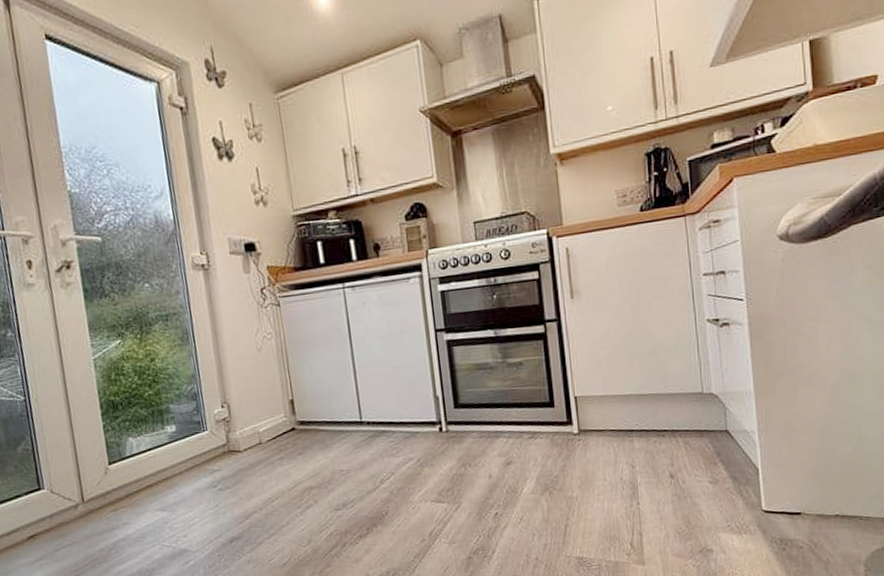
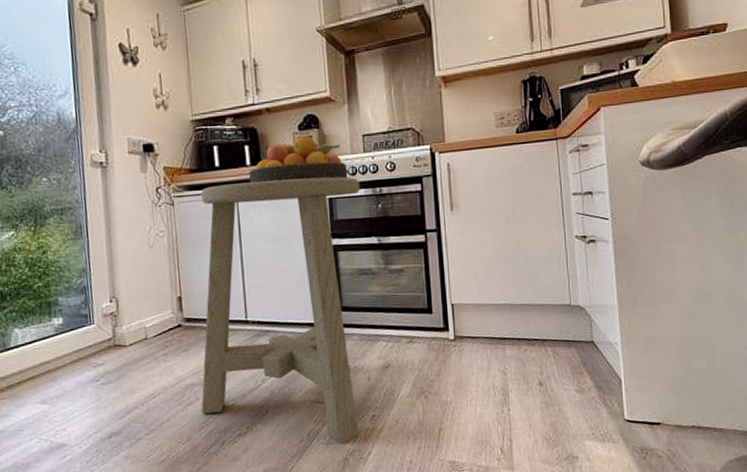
stool: none [306,267,482,543] -> present [200,177,360,444]
fruit bowl: none [355,226,460,280] -> present [248,136,348,184]

